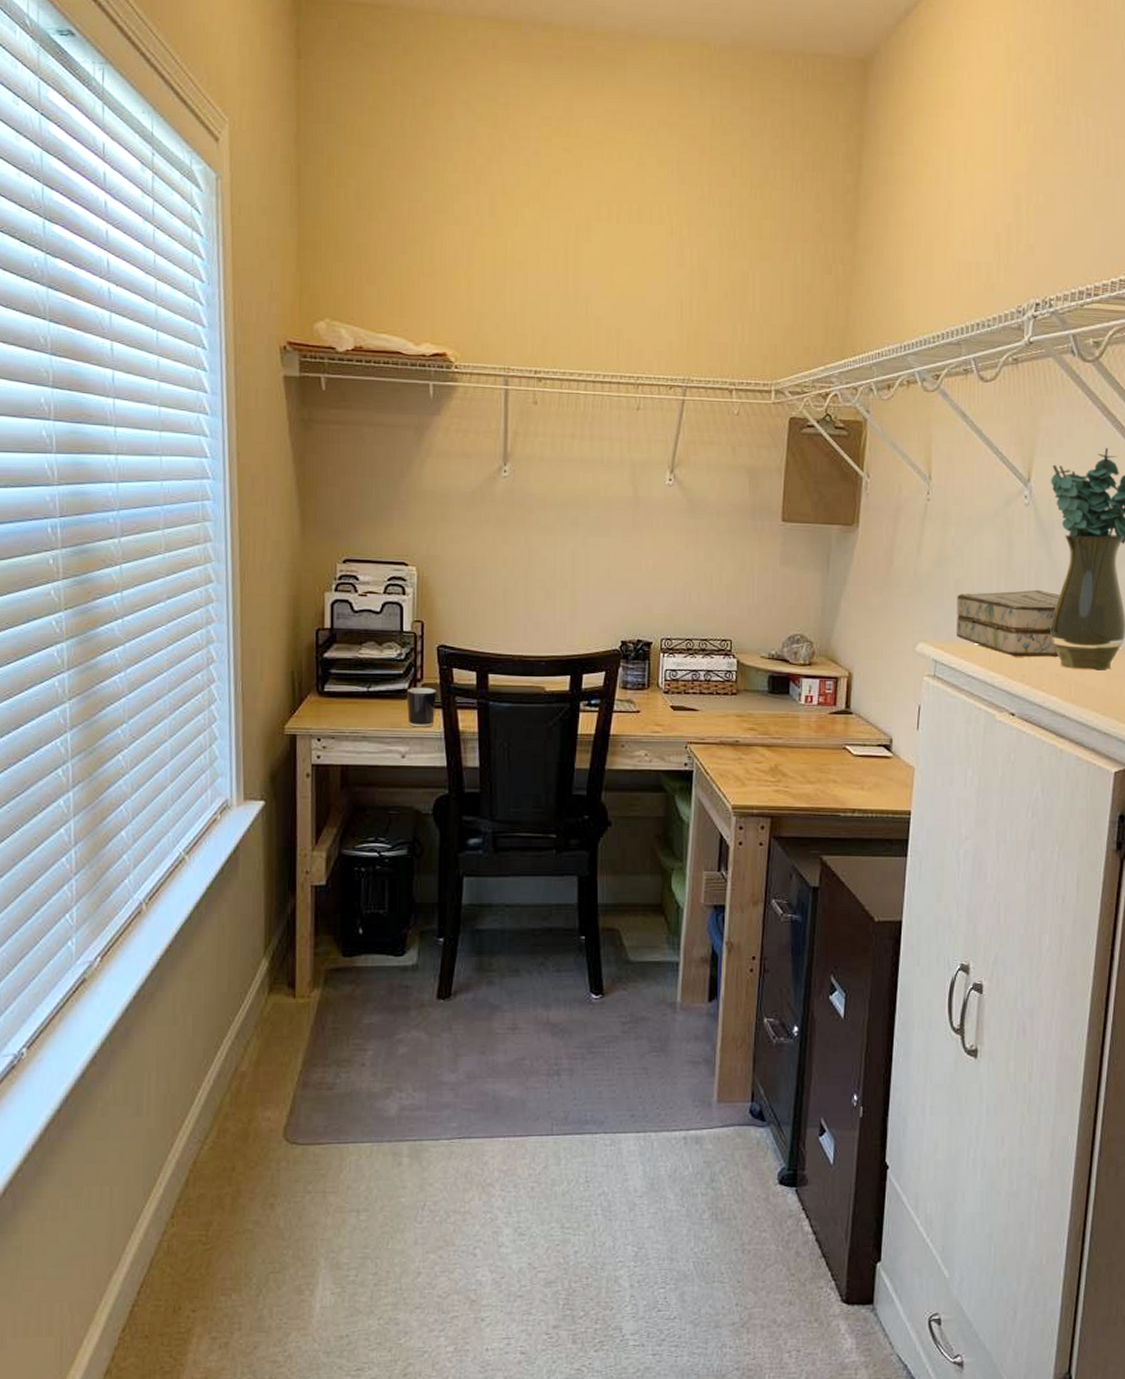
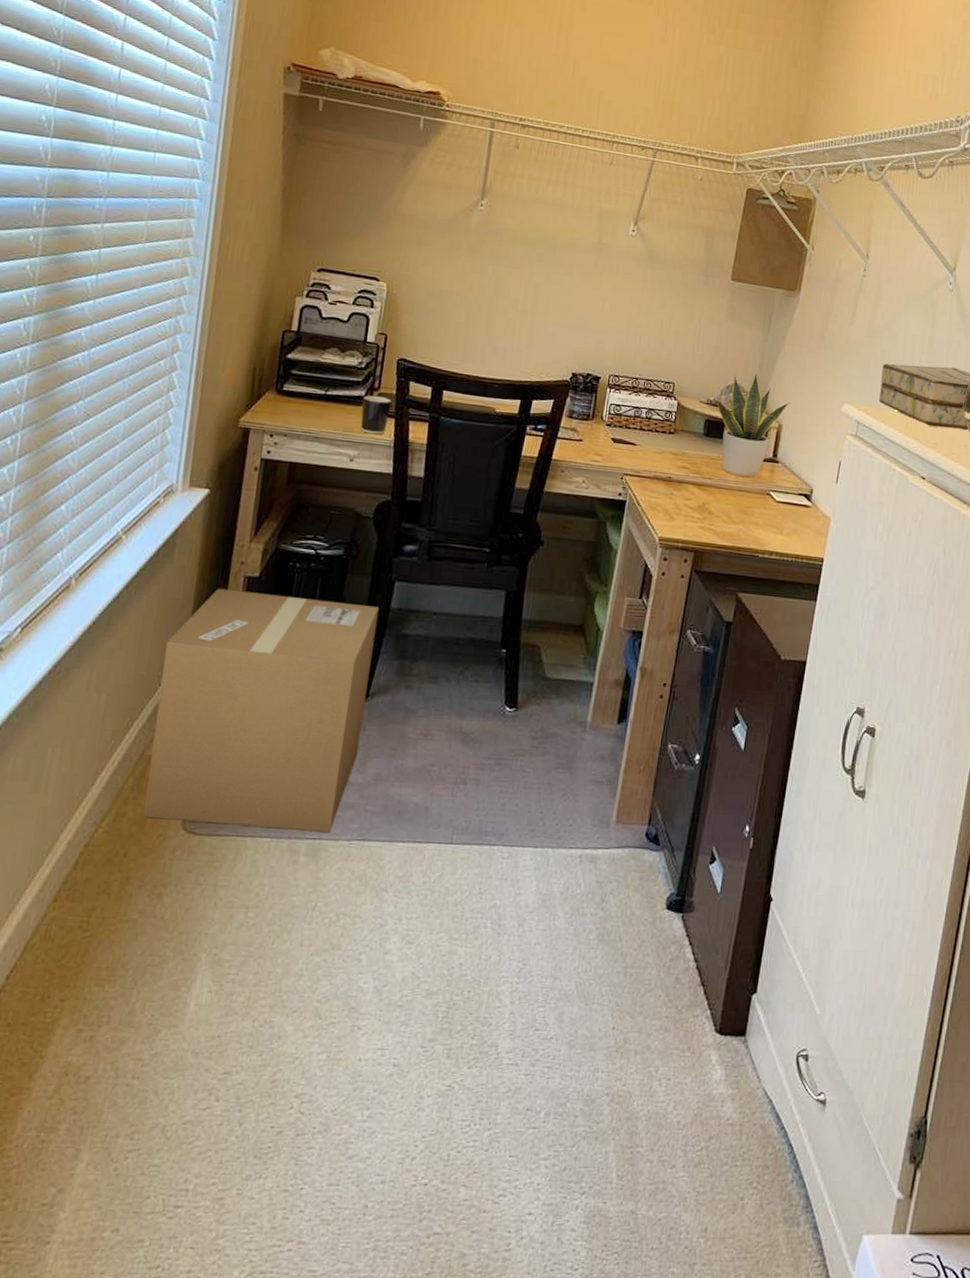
cardboard box: none [243,900,451,1134] -> present [142,588,380,833]
potted plant: none [780,619,859,733] -> present [717,373,791,478]

